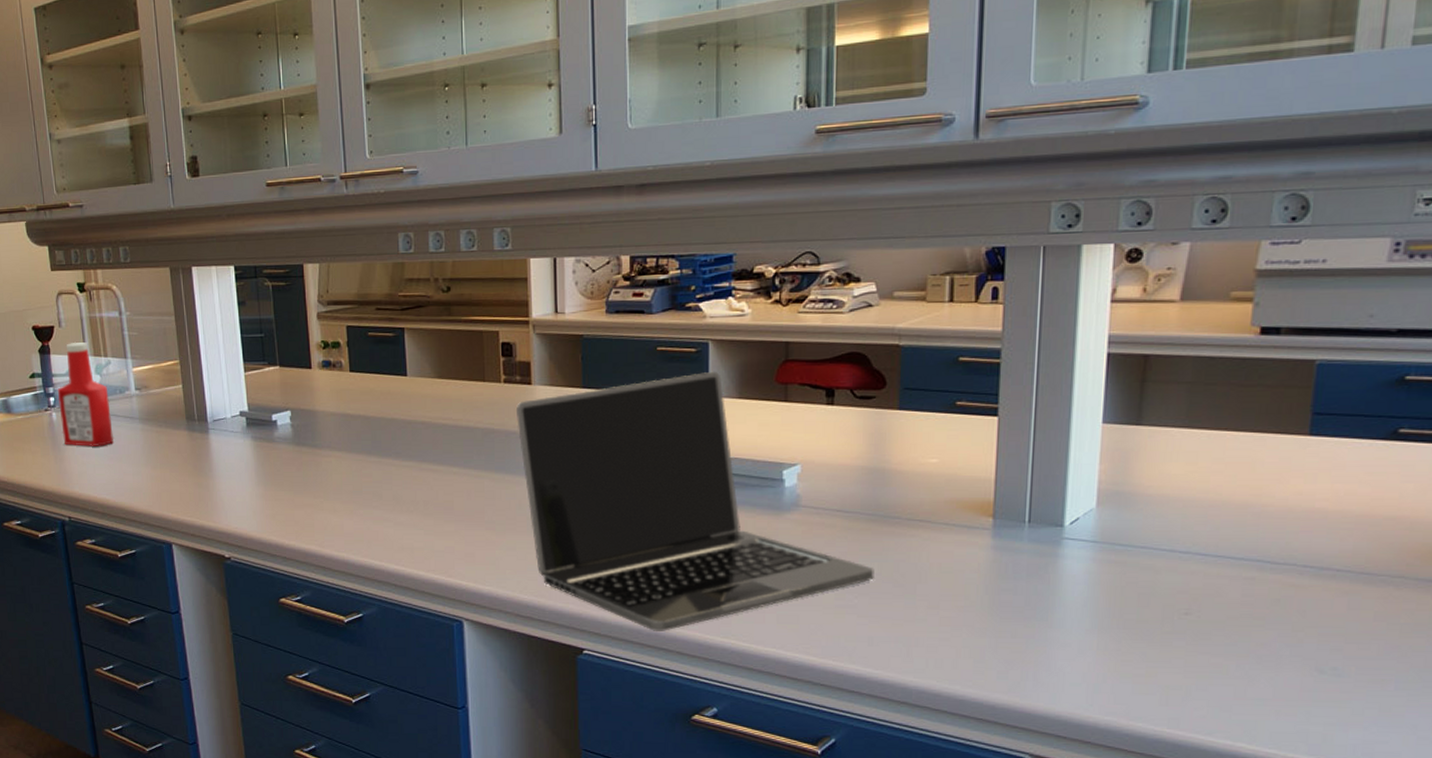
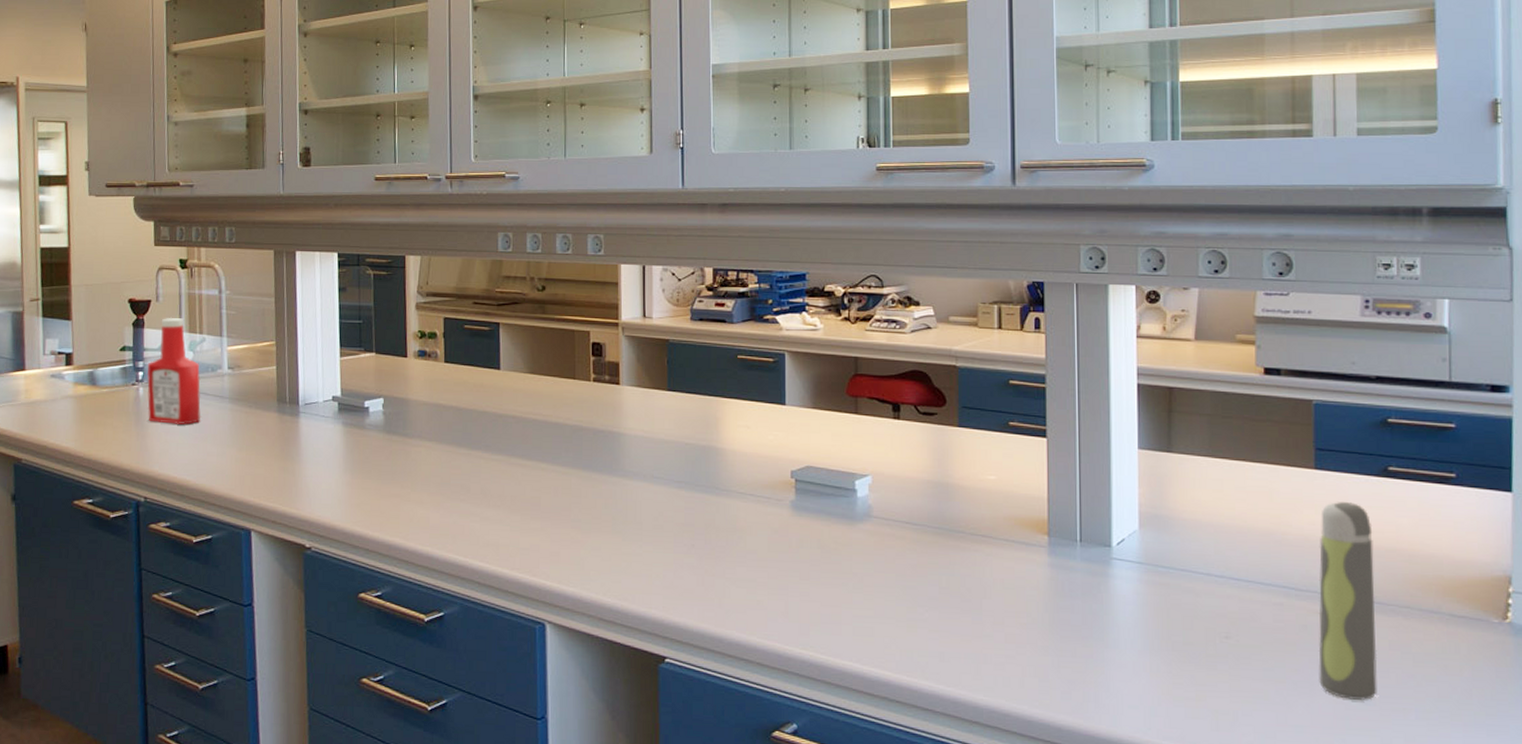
laptop: present [515,371,874,631] -> none [603,381,943,641]
spray bottle: none [1287,469,1371,672] -> present [1318,502,1378,700]

